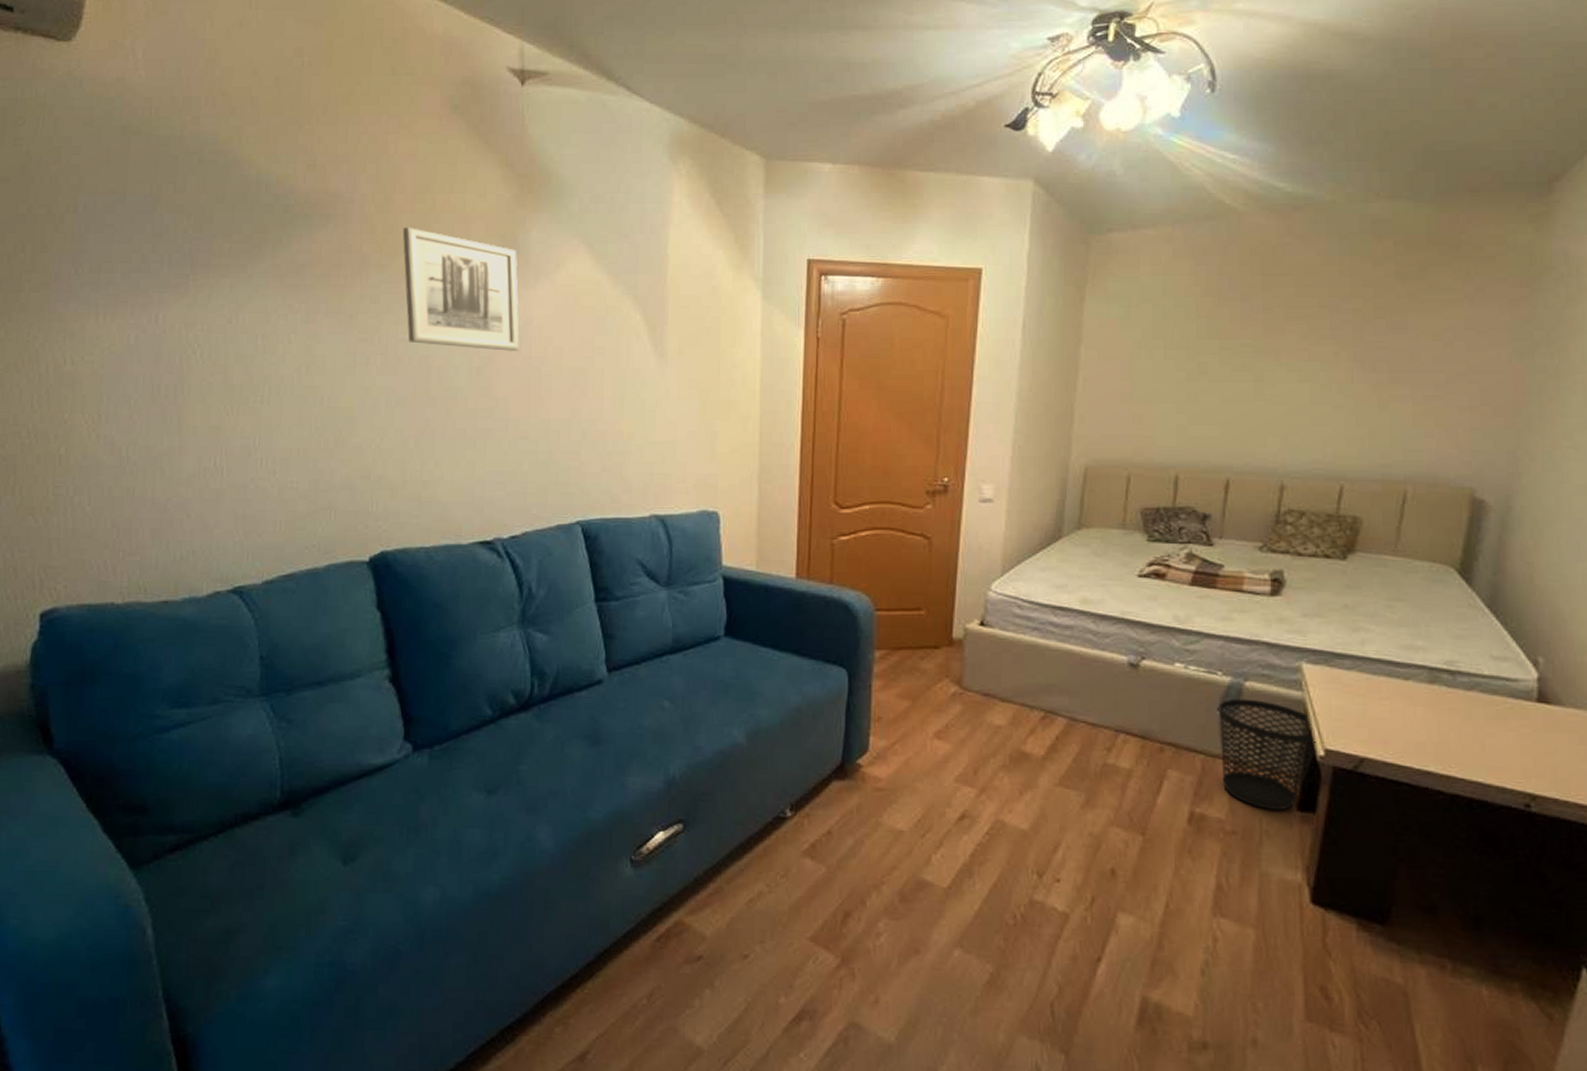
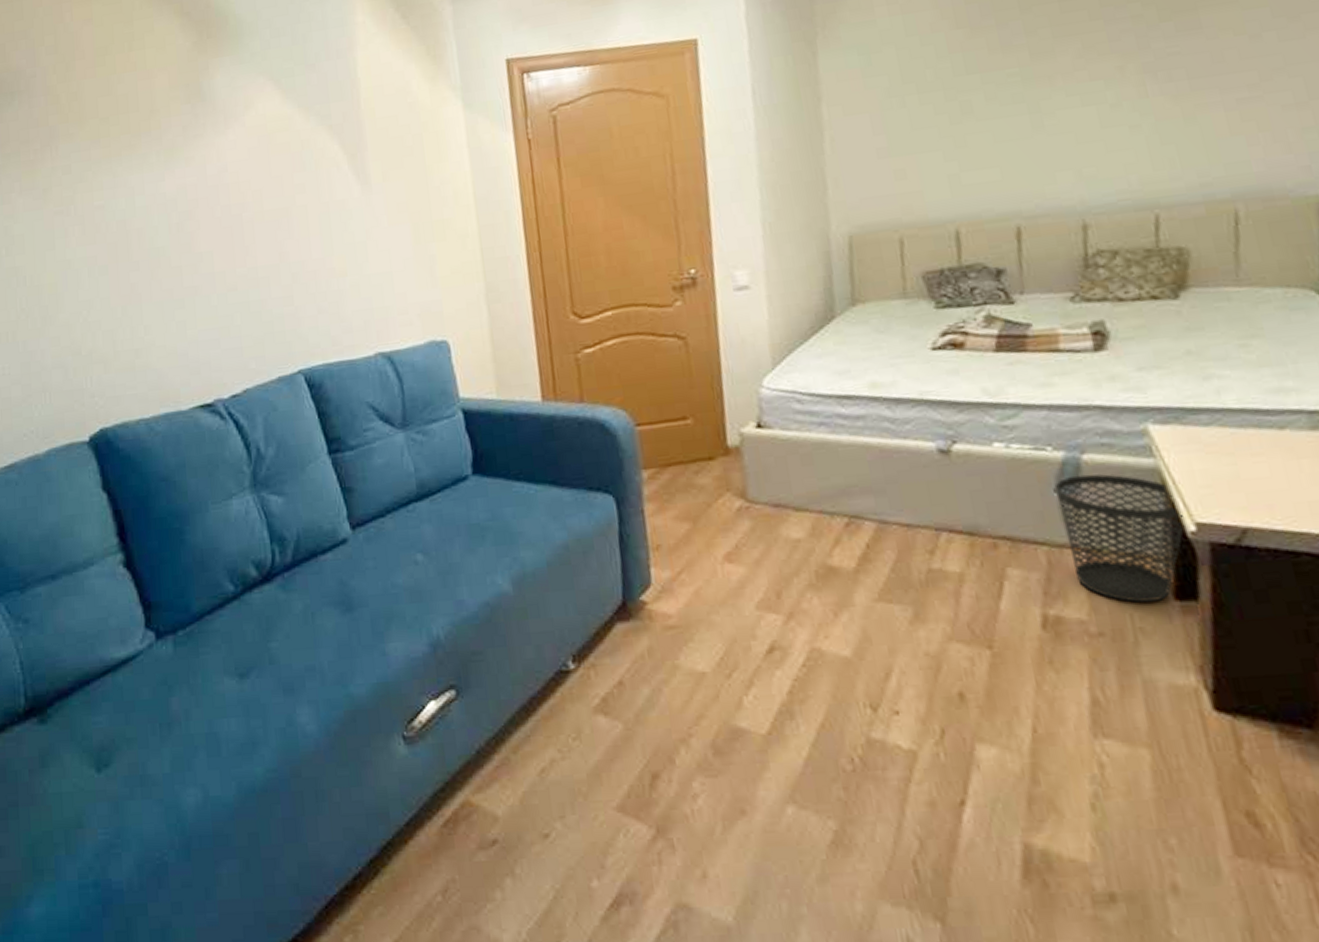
wall art: present [402,226,520,351] -> none [86,91,217,209]

